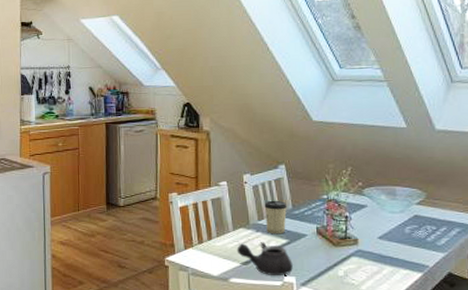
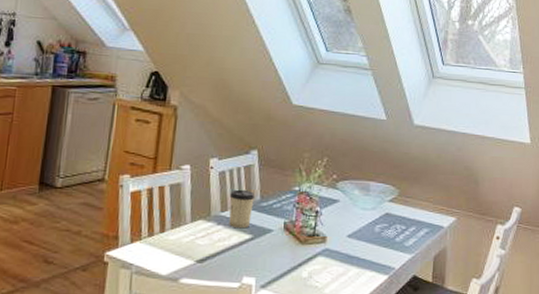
teapot: present [236,242,293,277] -> none [192,237,254,277]

